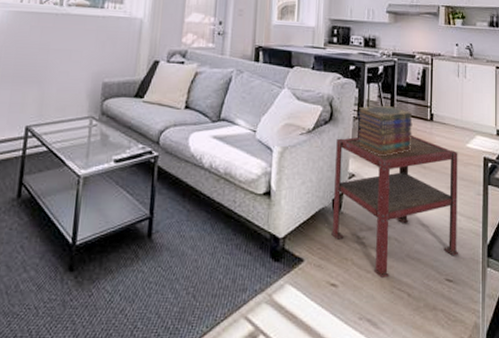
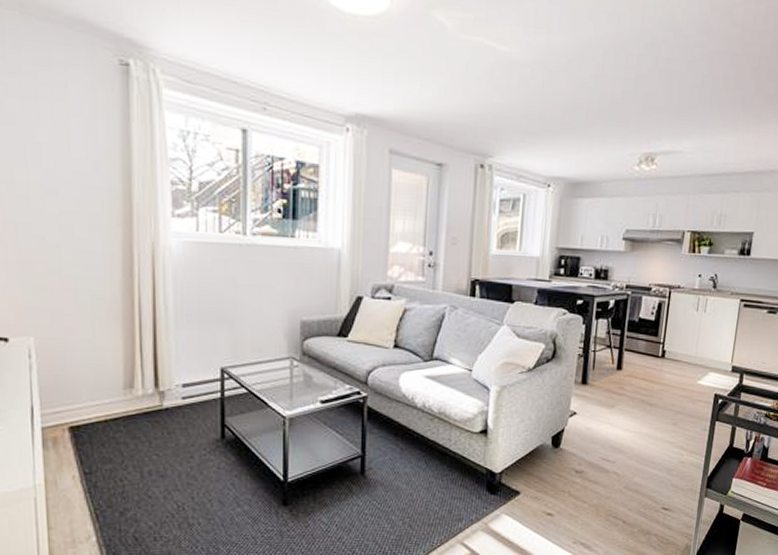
side table: present [330,134,459,278] -> none [548,372,688,507]
book stack: present [357,105,413,157] -> none [581,342,642,395]

